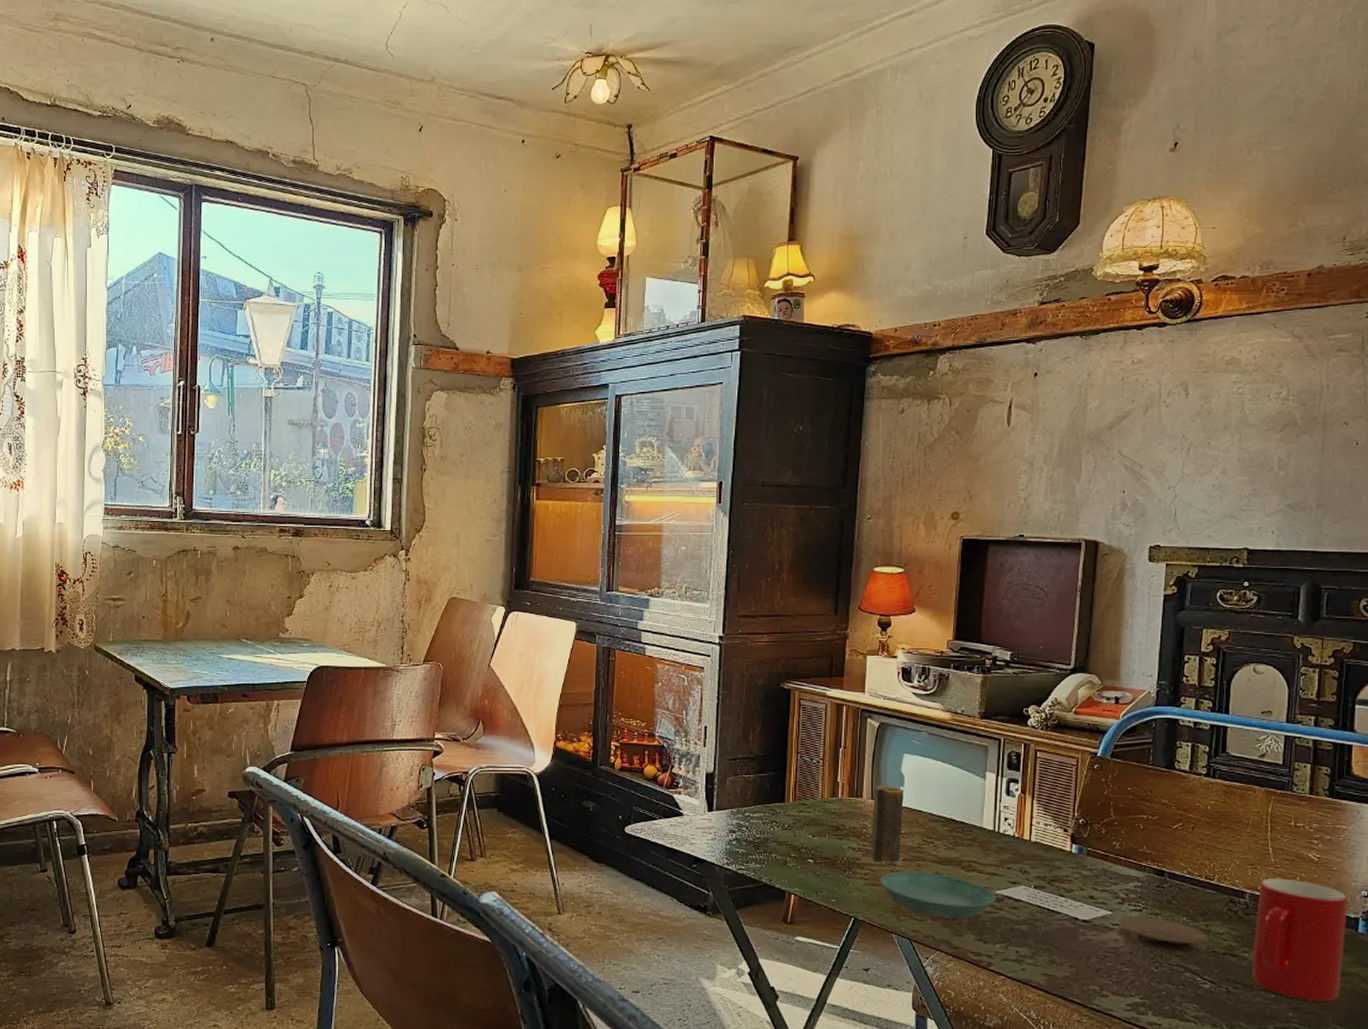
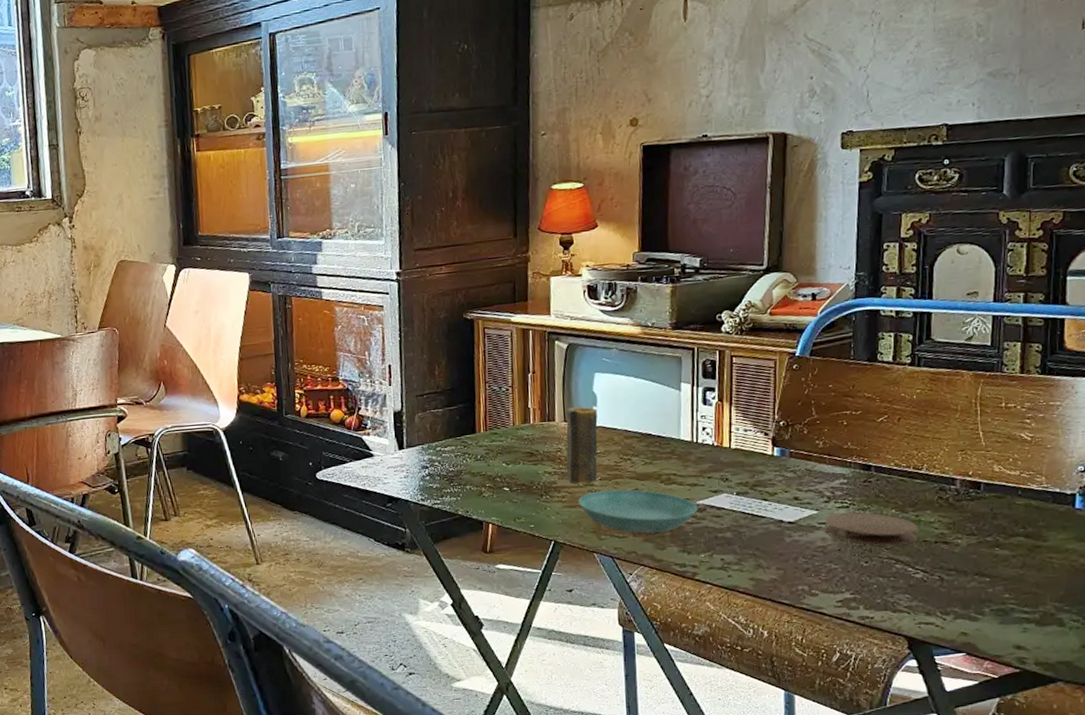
cup: present [1252,878,1347,1002] -> none [965,461,1063,581]

